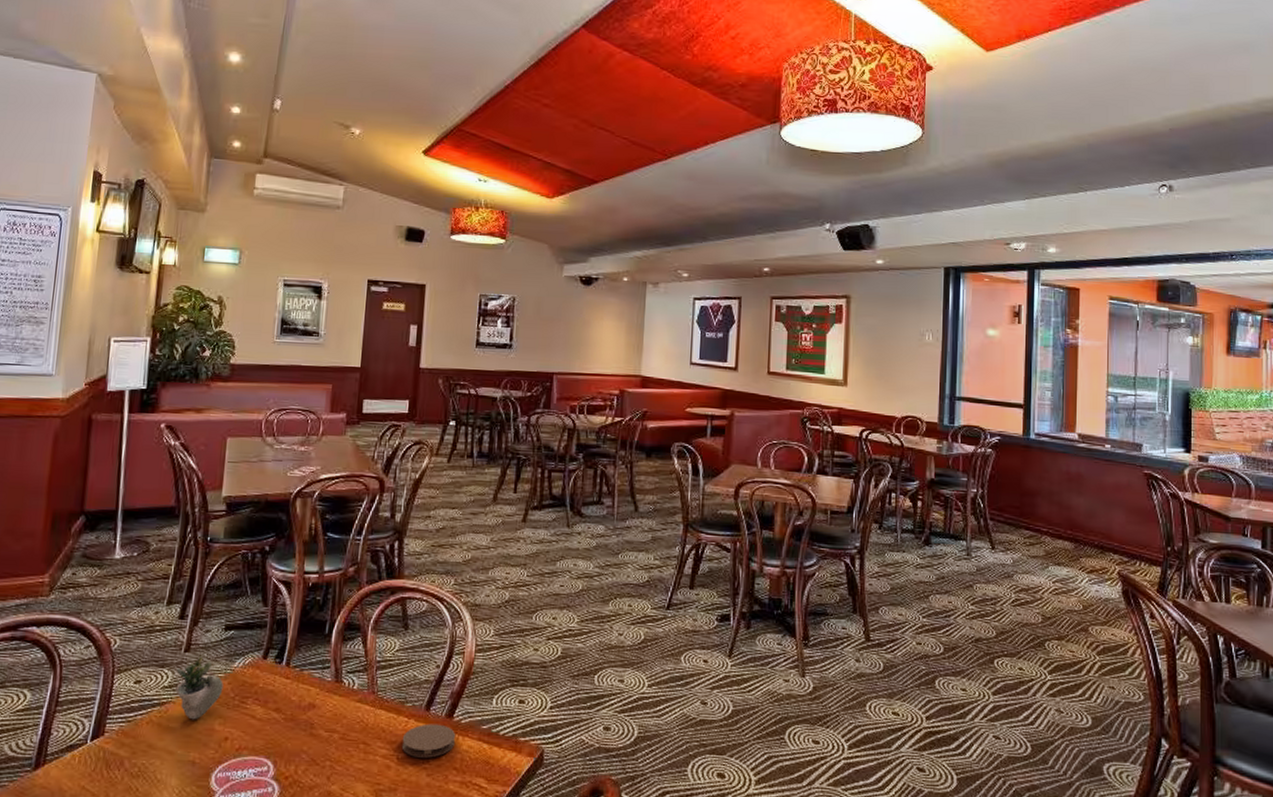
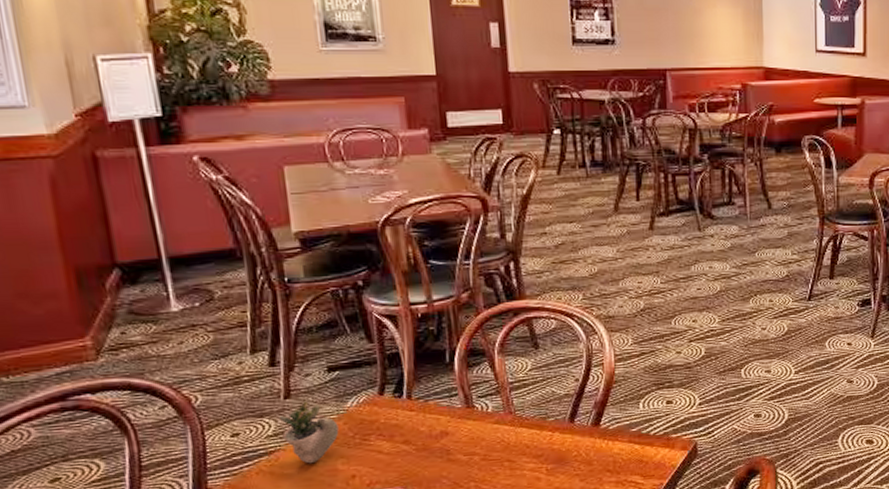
coaster: present [401,723,456,758] -> none [548,433,606,466]

